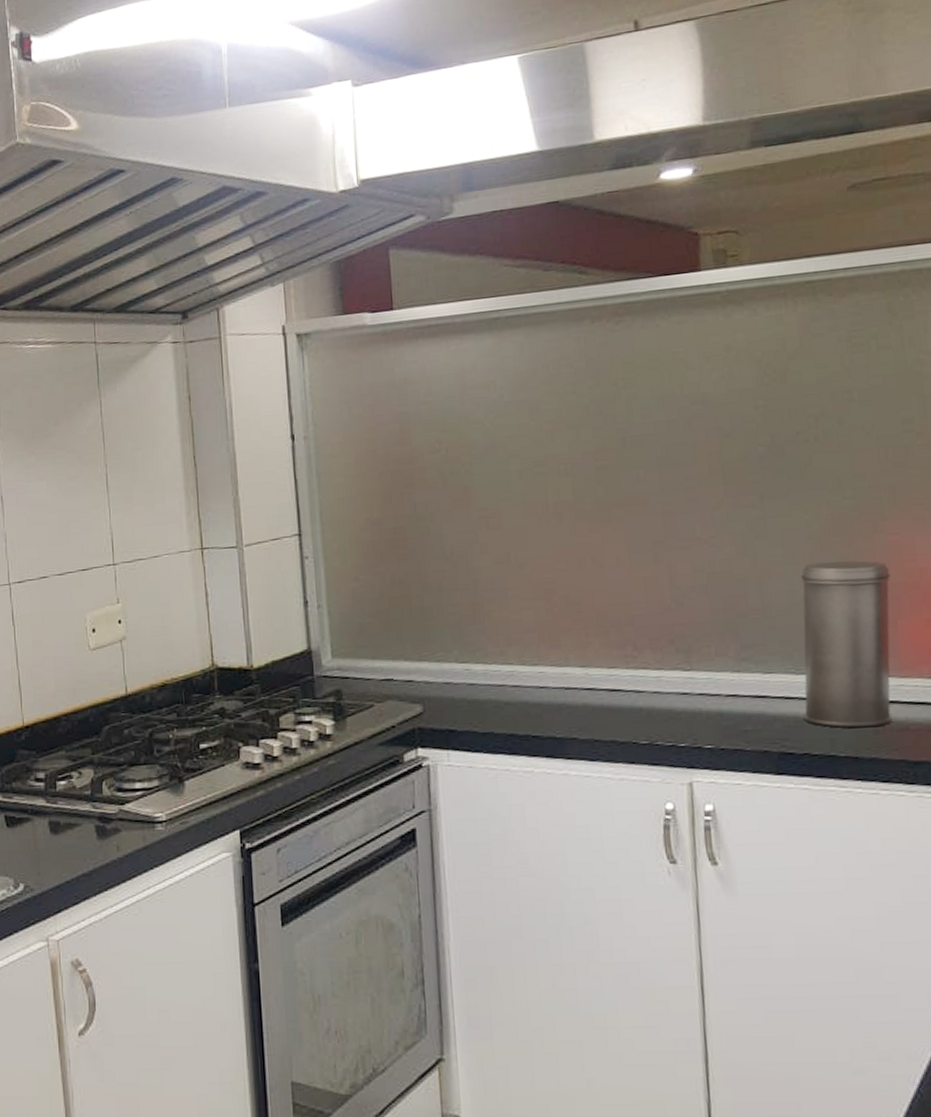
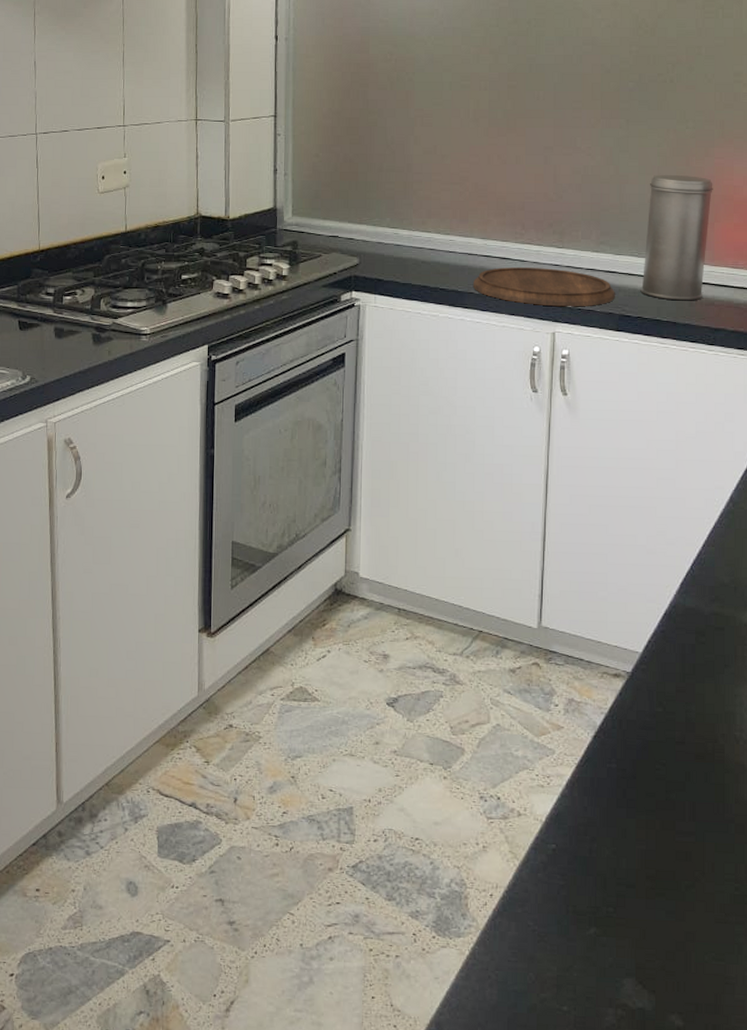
cutting board: none [575,698,770,749] -> present [473,267,615,307]

